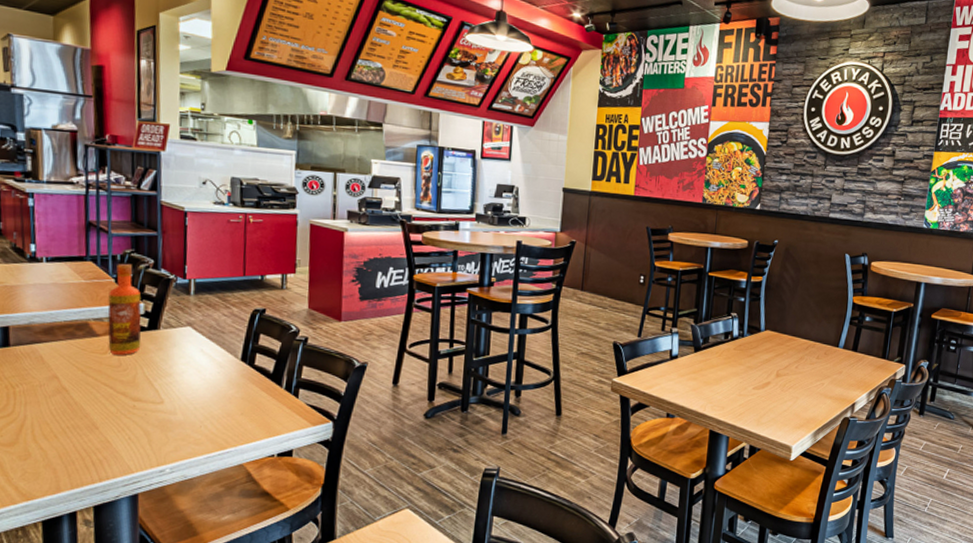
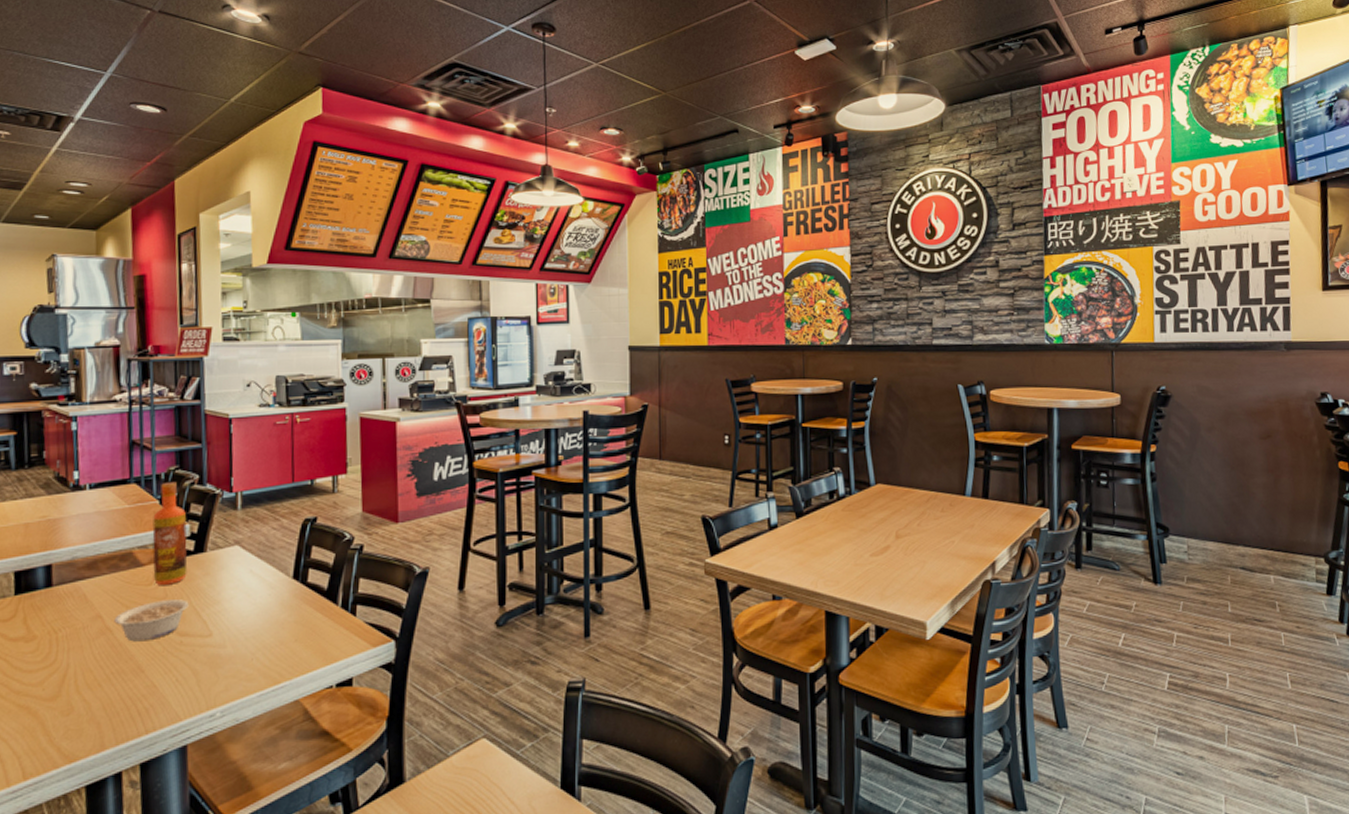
legume: none [70,368,142,403] -> present [114,599,189,642]

